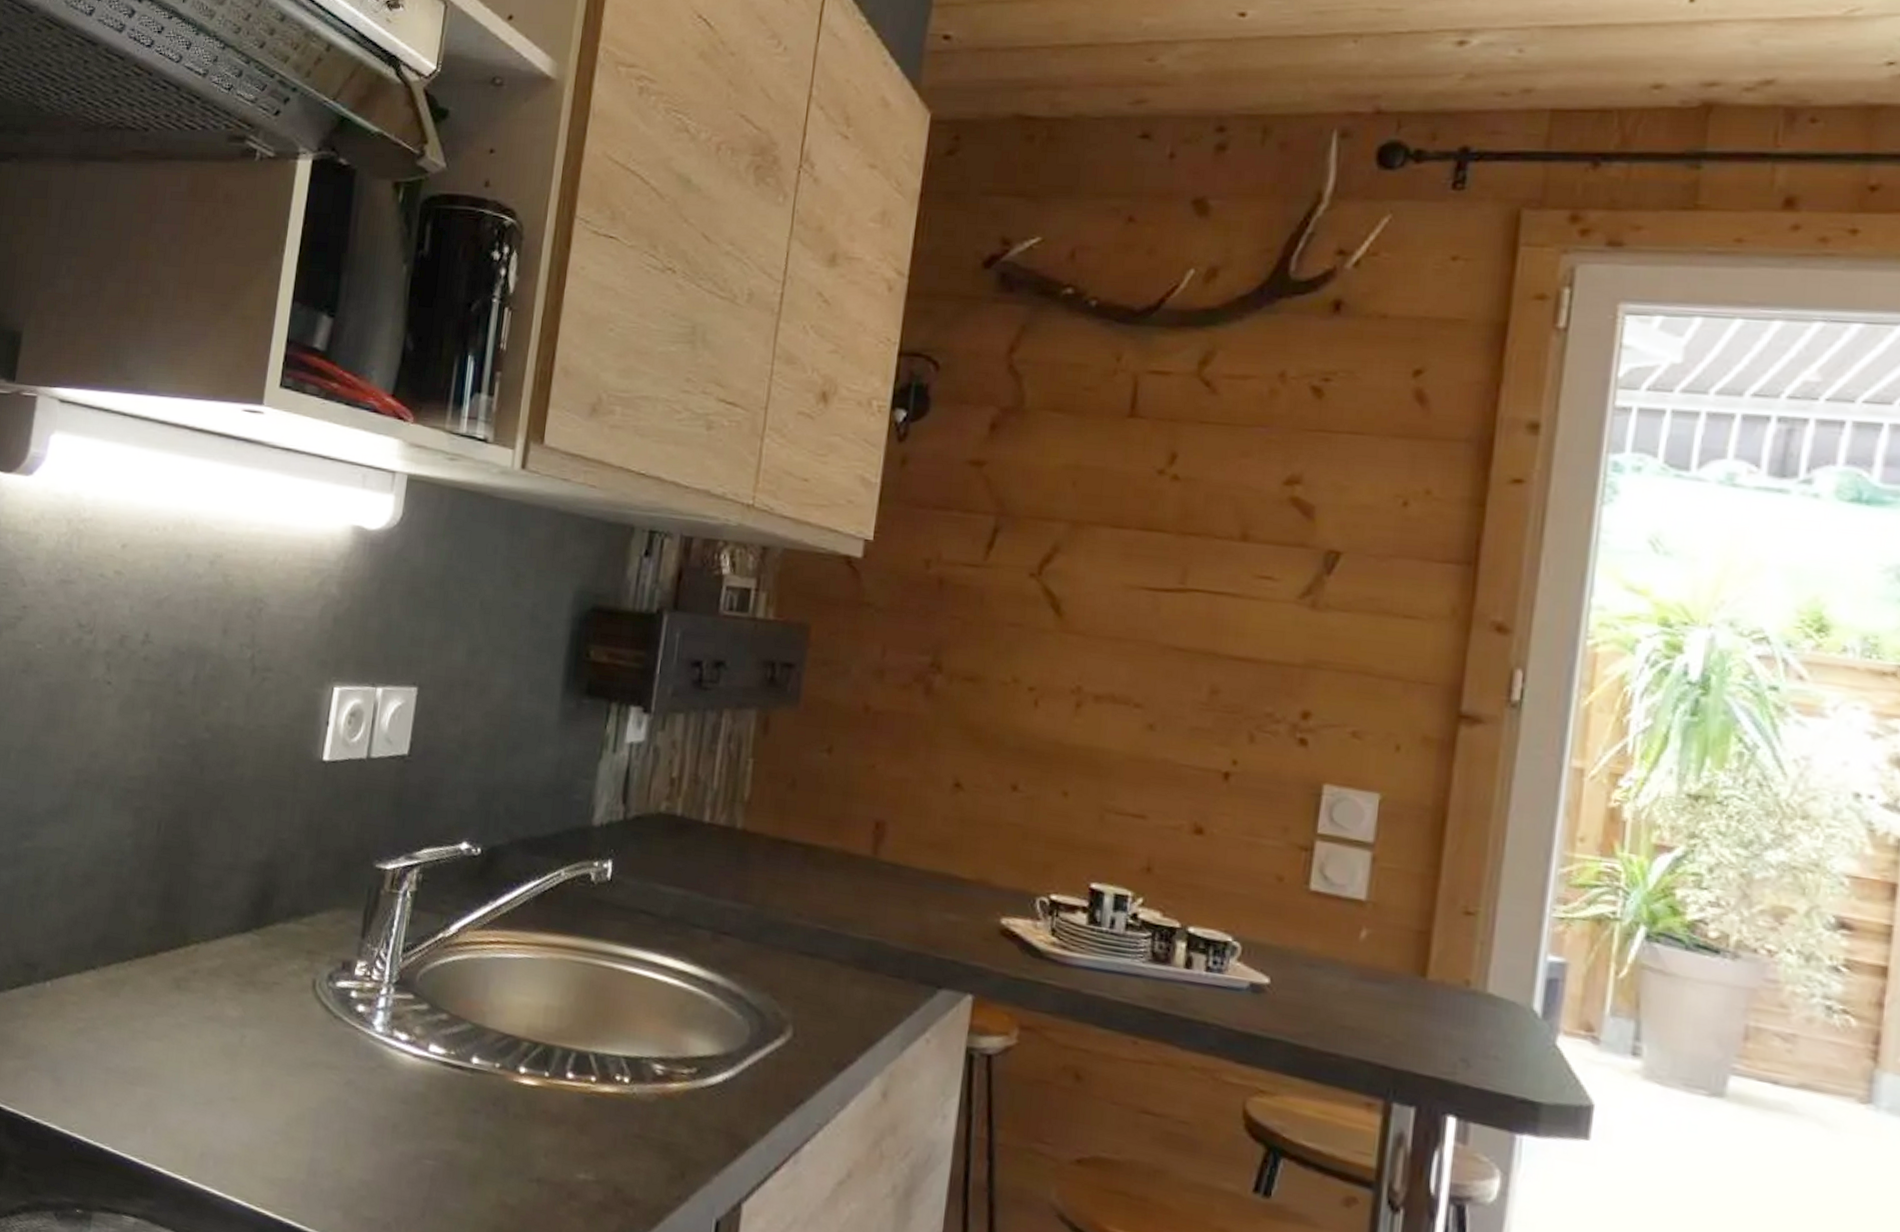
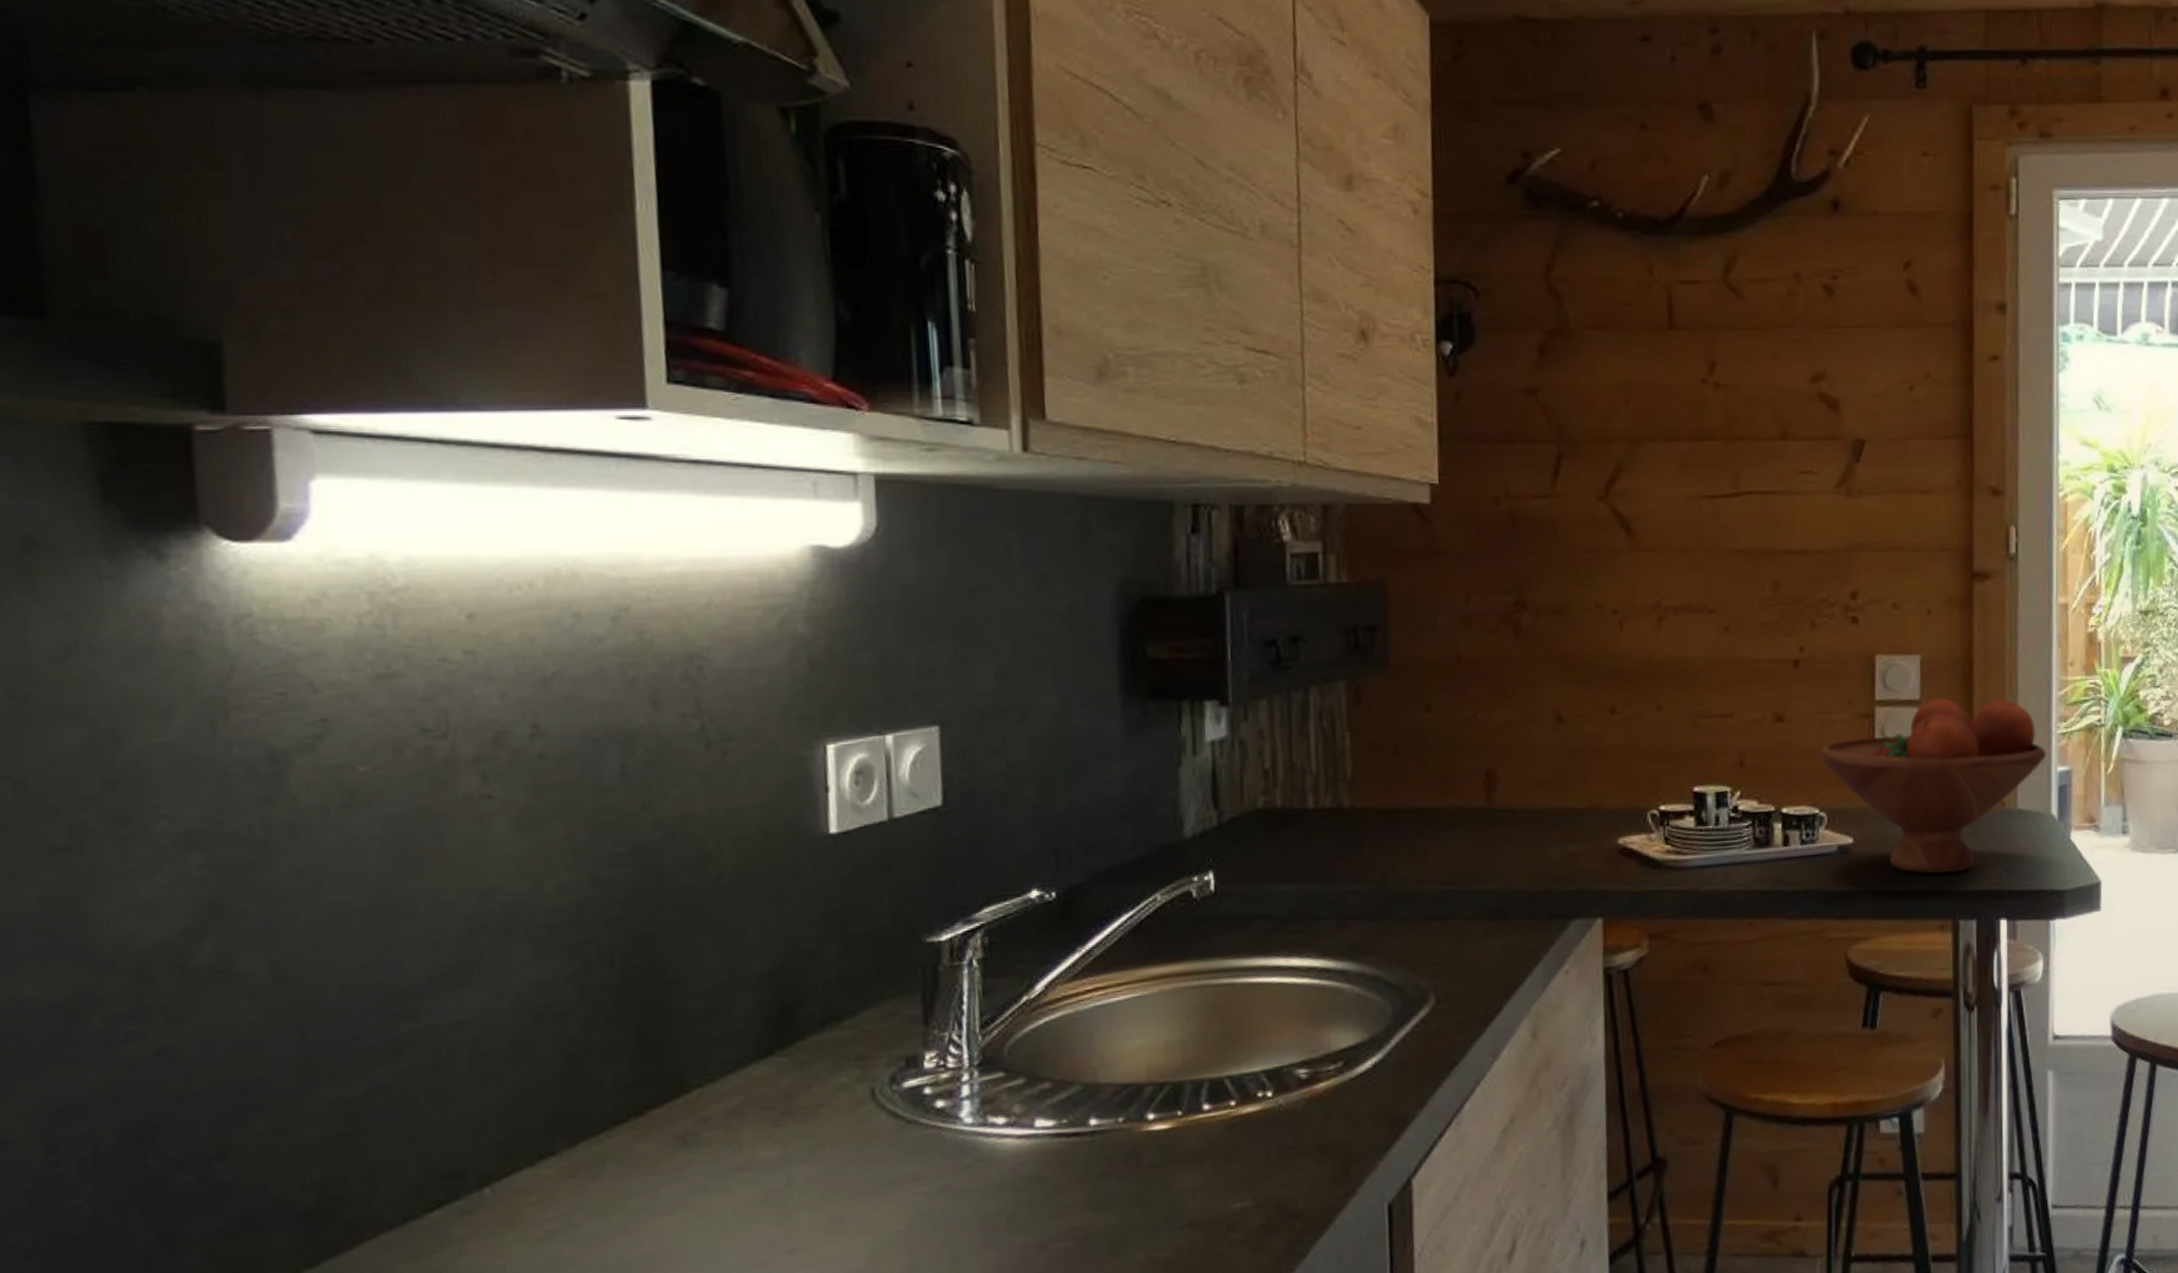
fruit bowl: none [1239,845,1535,1048] -> present [1818,698,2047,874]

